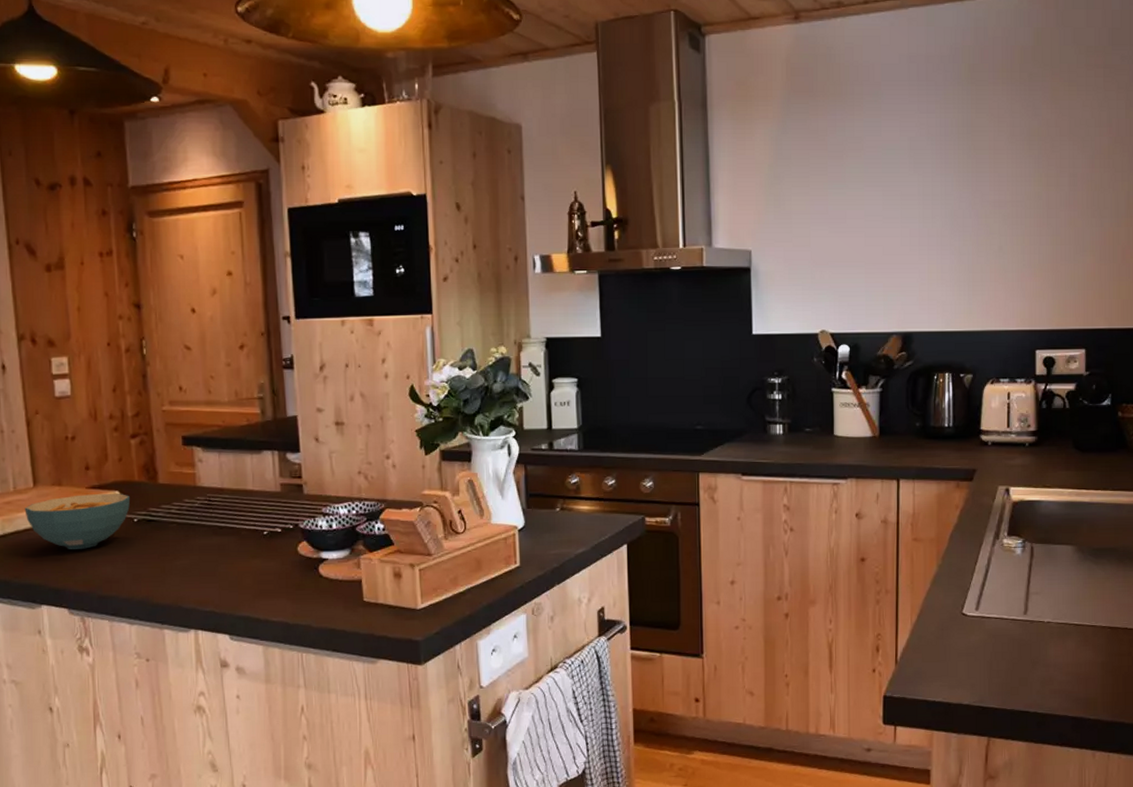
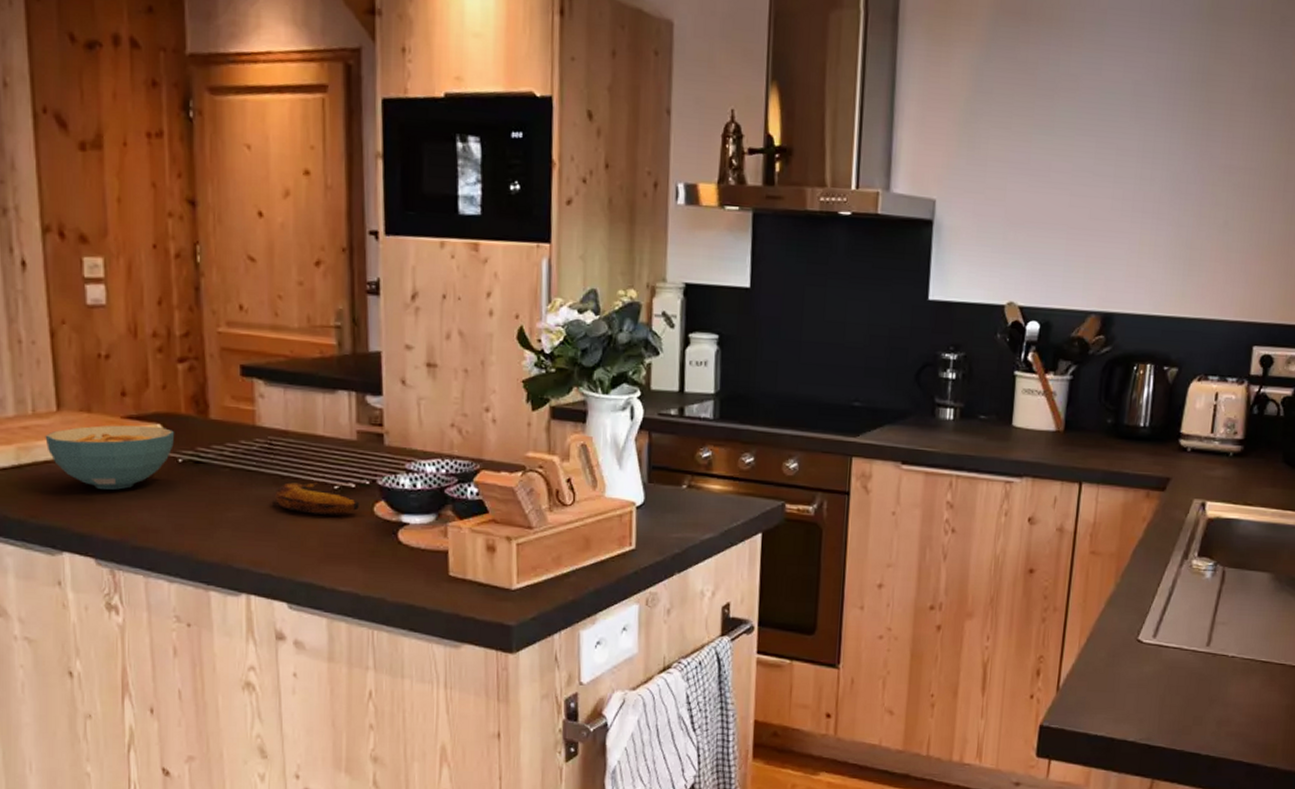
banana: none [214,530,285,557] -> present [274,482,359,515]

